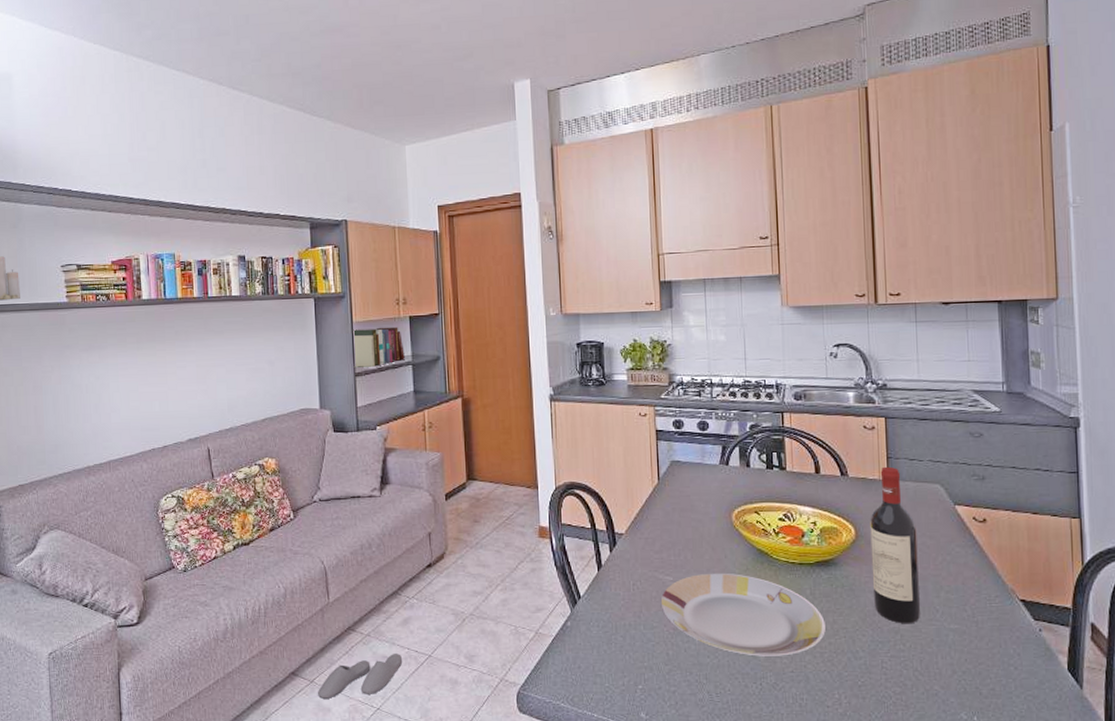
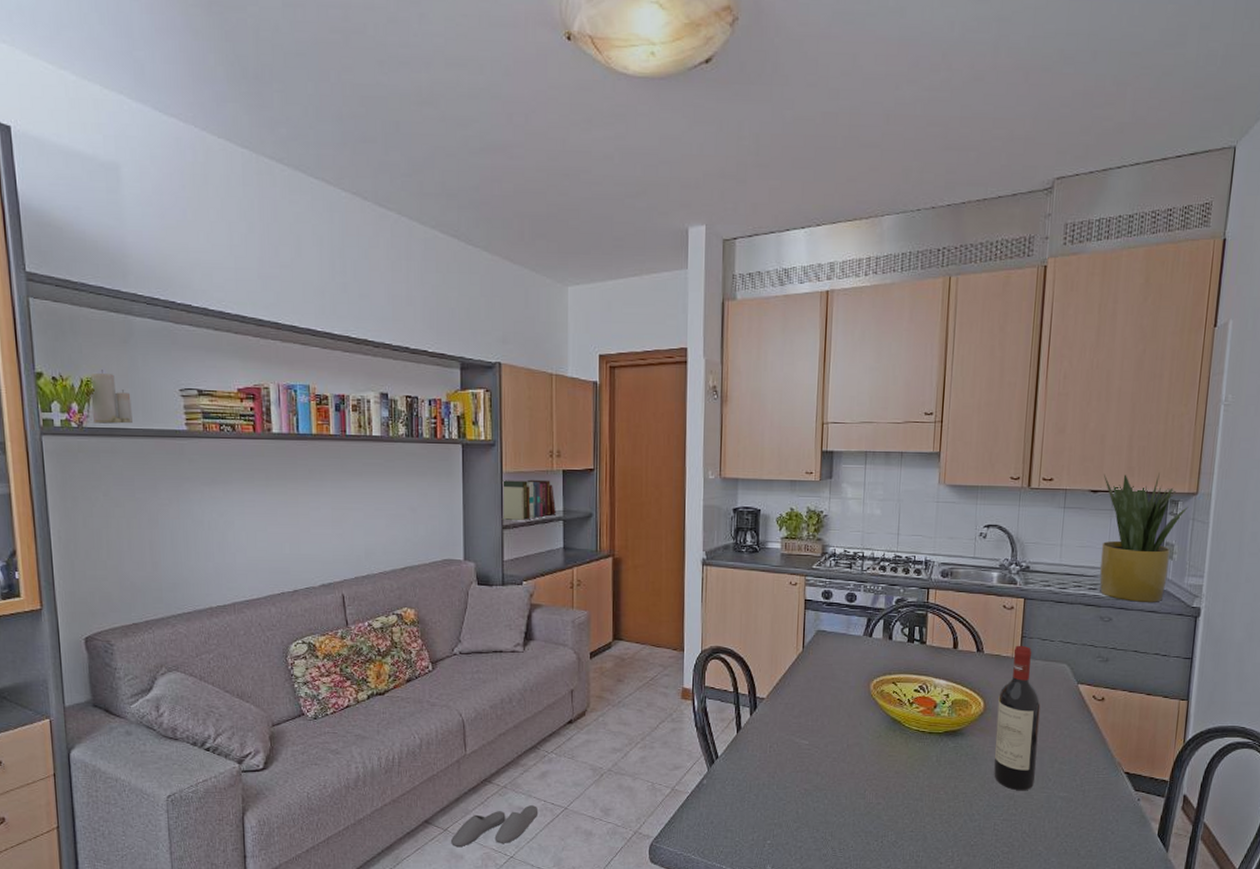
plate: present [660,572,826,656] -> none [795,738,947,817]
planter: none [953,280,1050,415] -> present [1099,472,1188,602]

